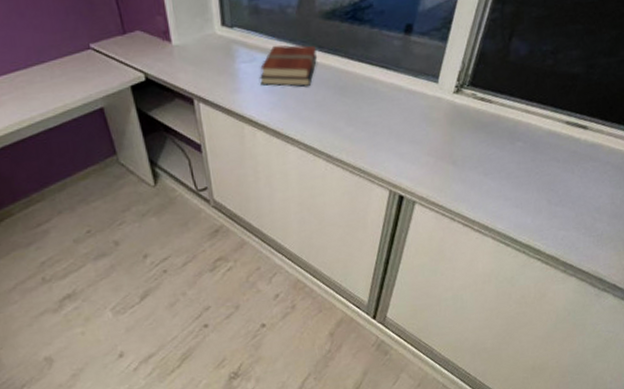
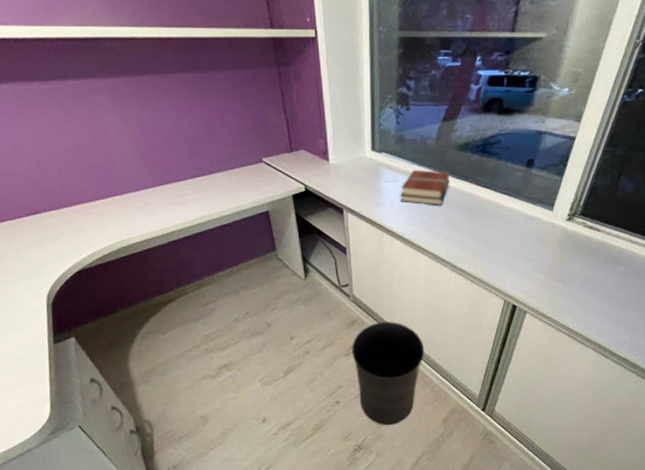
waste bin: none [217,226,303,347] -> present [352,322,425,425]

